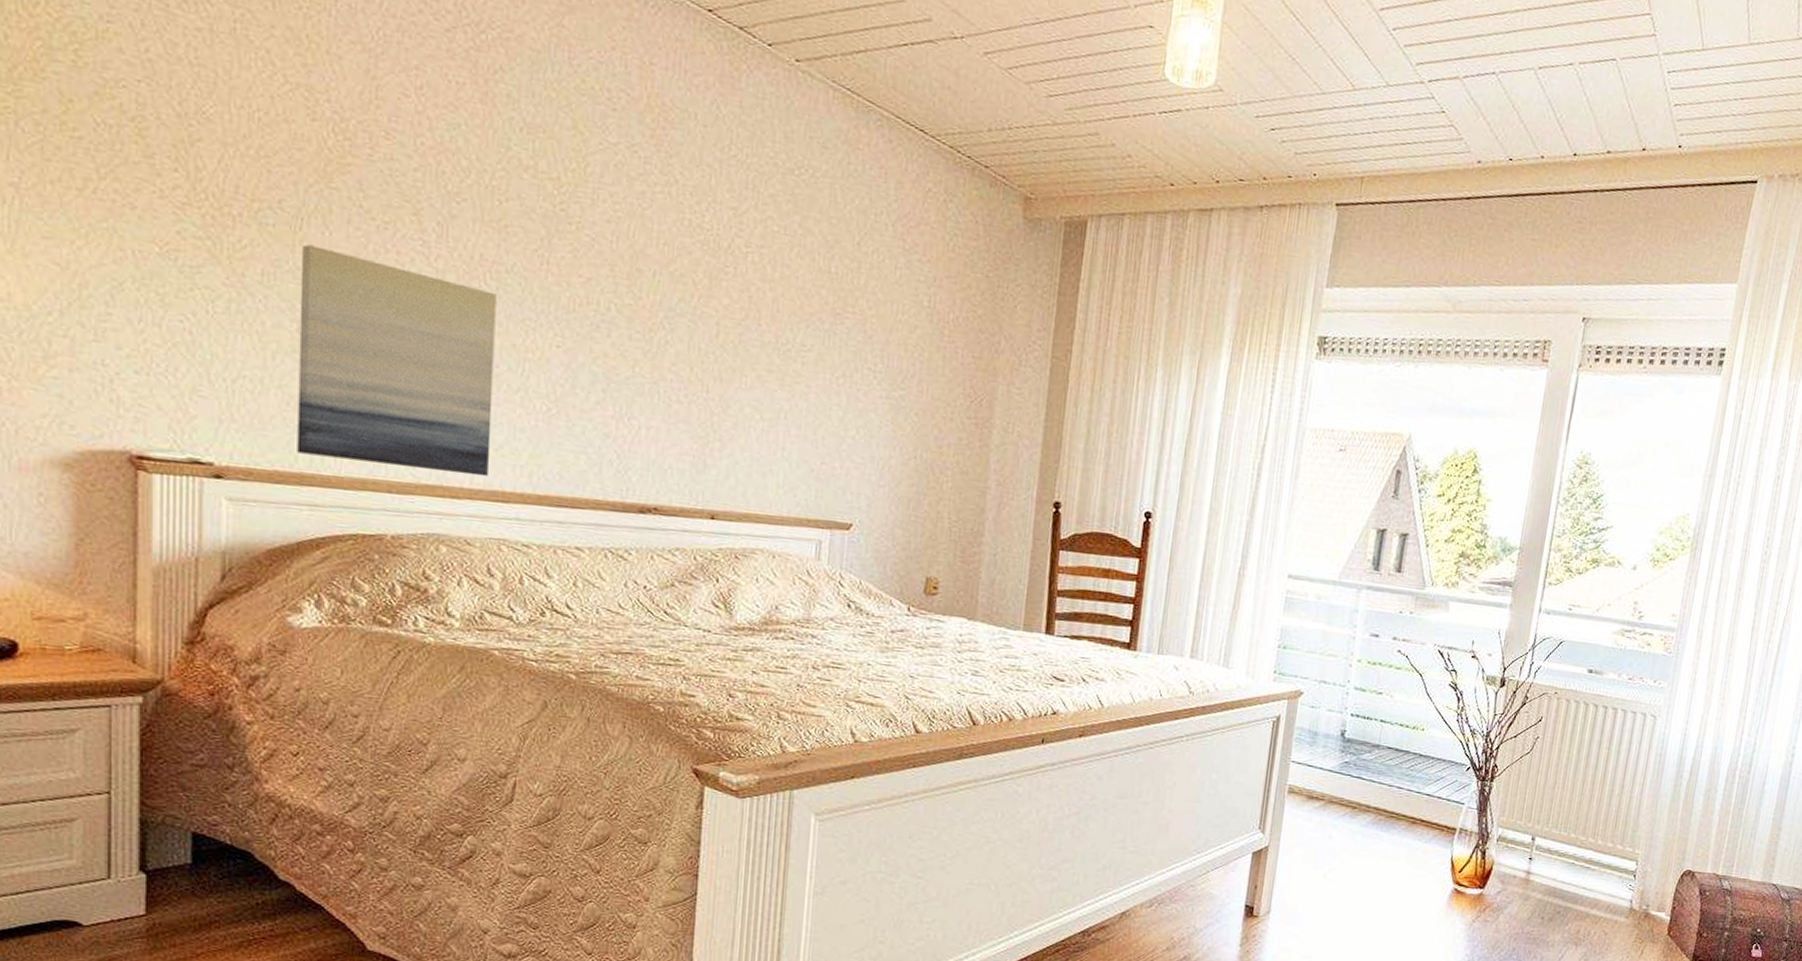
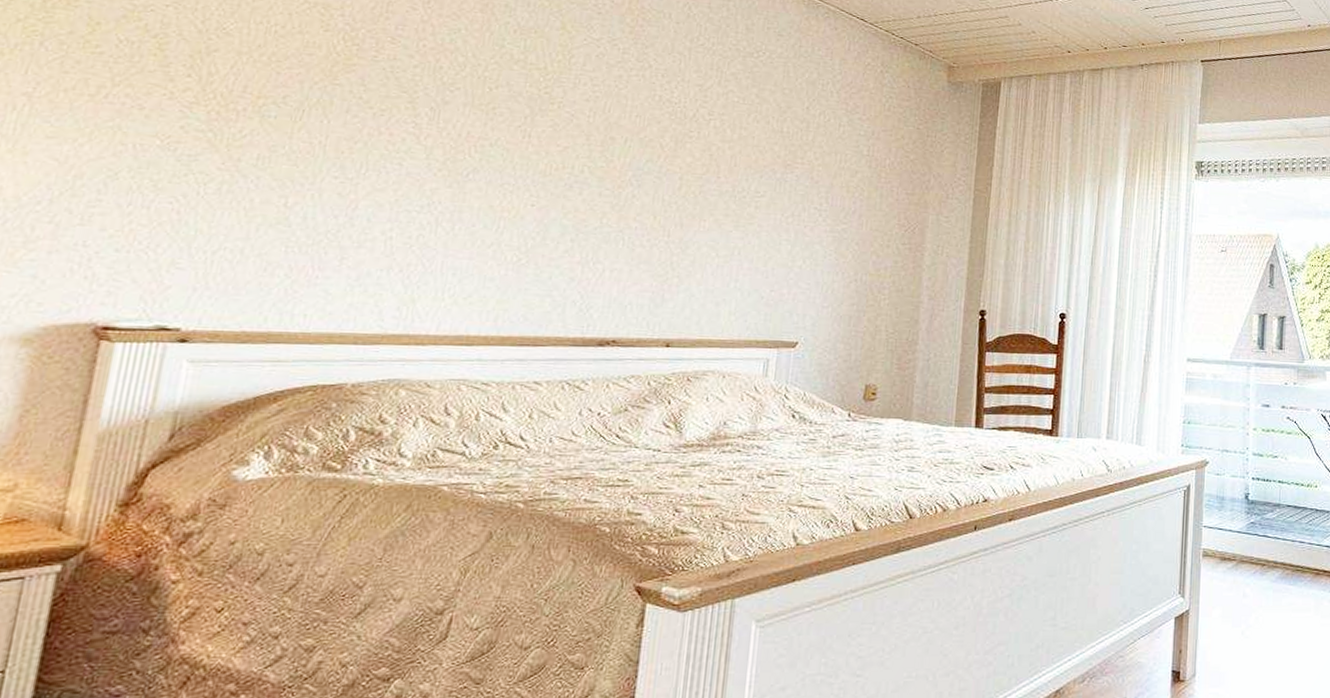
wall art: present [297,244,497,477] -> none [267,131,479,324]

